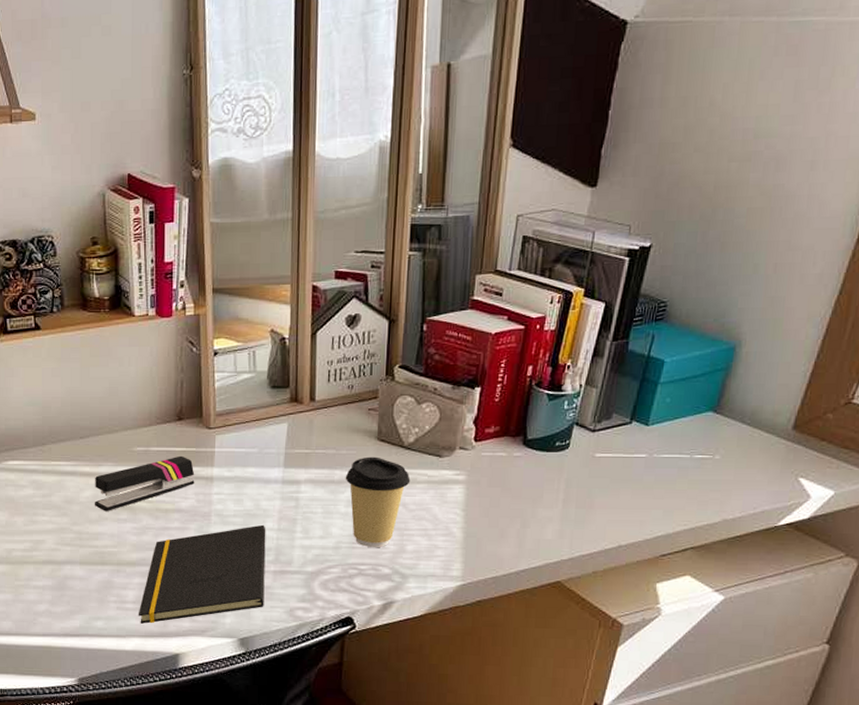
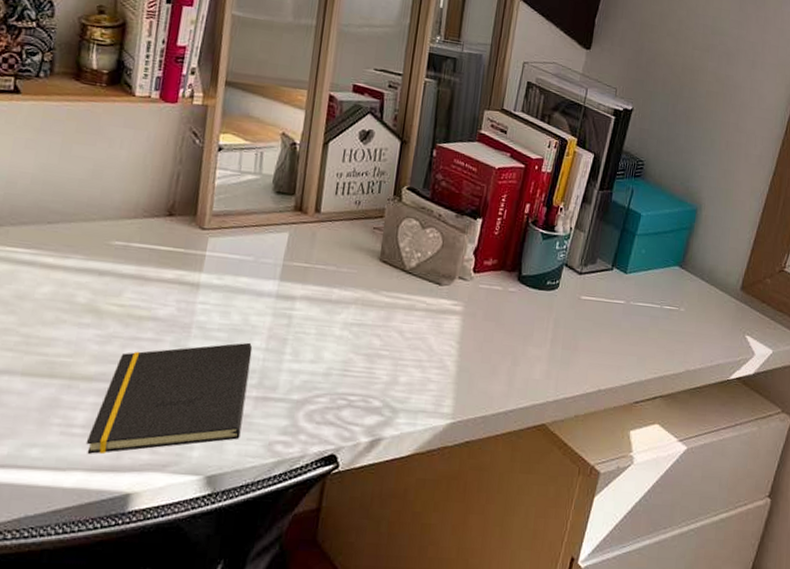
stapler: present [95,455,195,511] -> none [53,255,180,313]
coffee cup: present [345,456,411,548] -> none [343,277,409,378]

